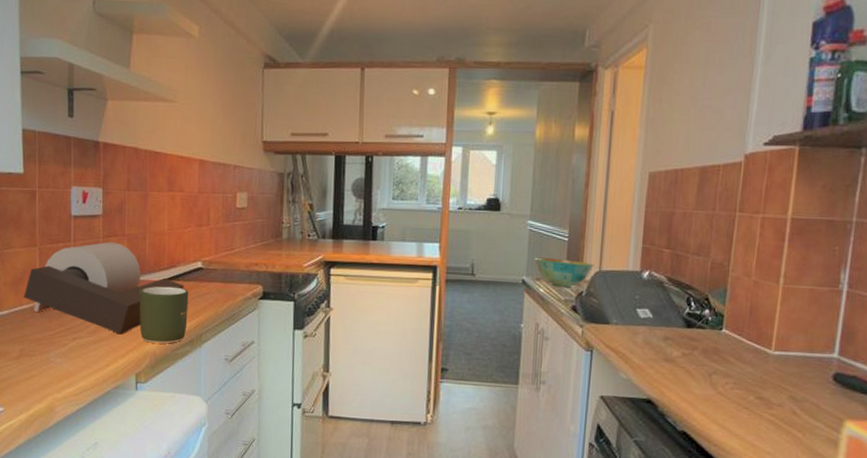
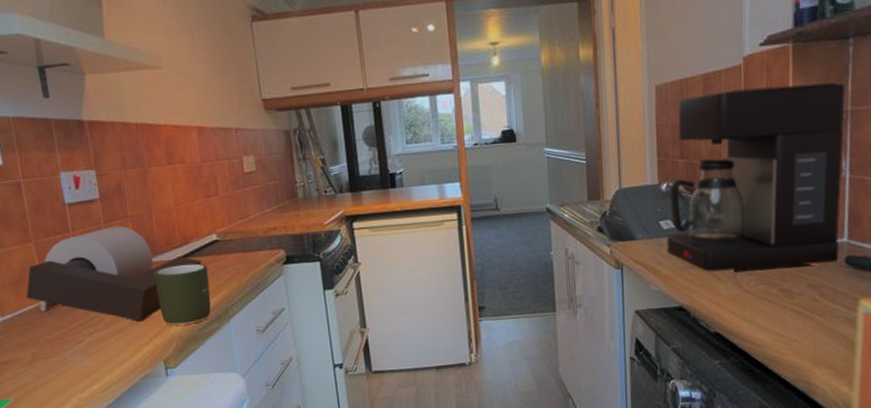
bowl: present [535,257,594,288] -> none [556,181,614,211]
coffee maker: none [641,186,853,377] -> present [666,82,846,273]

